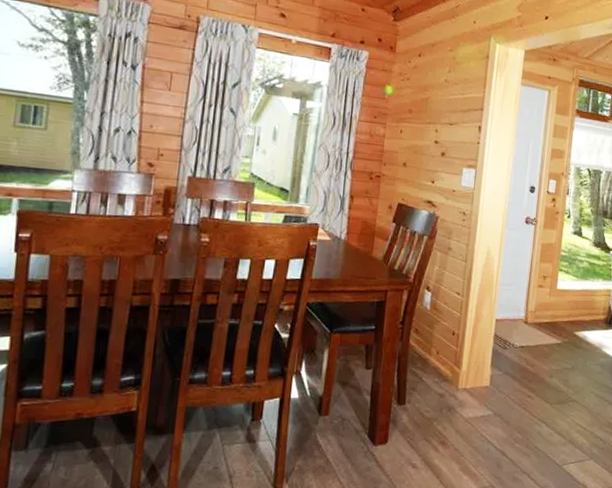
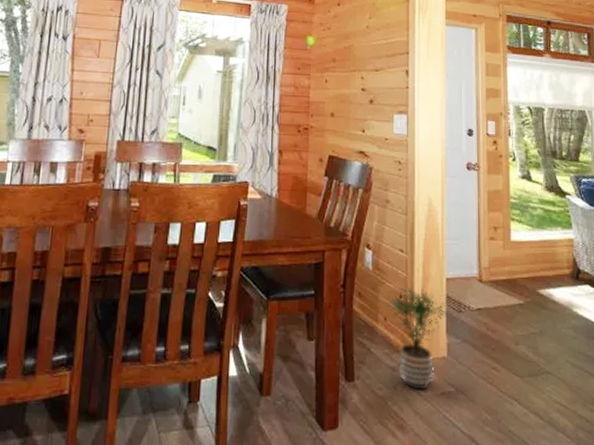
potted plant: none [439,326,495,413] -> present [385,287,449,390]

